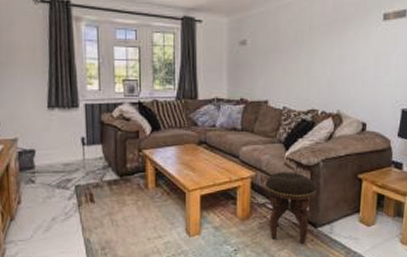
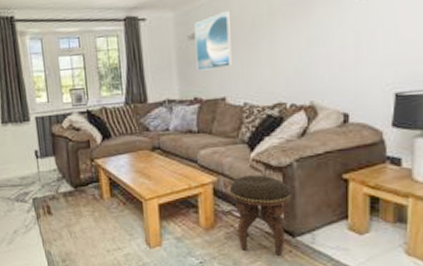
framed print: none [245,22,277,74] -> present [194,10,232,71]

